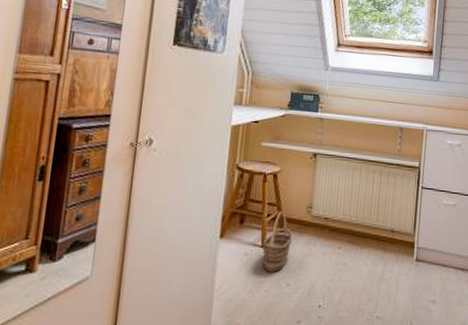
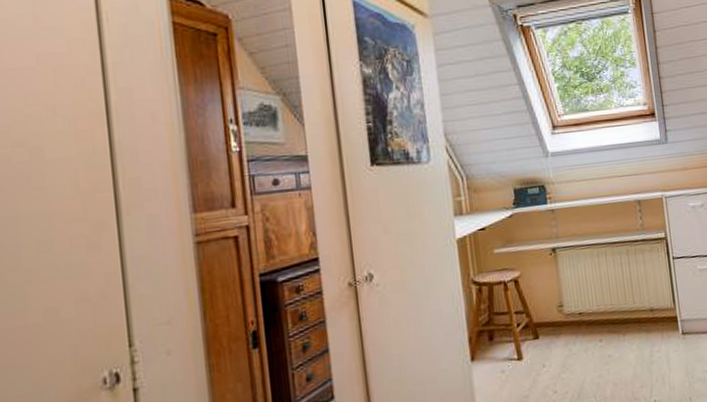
basket: present [262,211,292,272] -> none [518,317,550,384]

